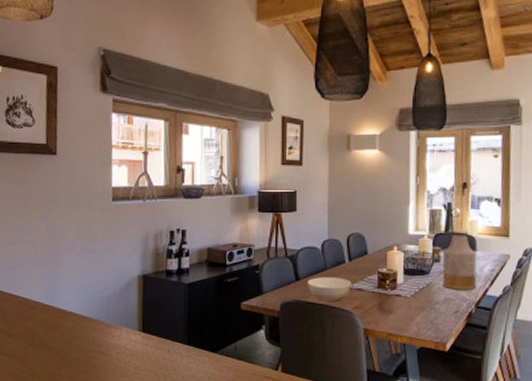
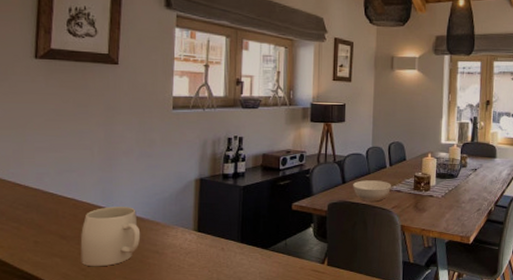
mug: none [27,304,86,367] -> present [80,207,141,267]
vase: present [442,235,477,290] -> none [468,144,497,191]

